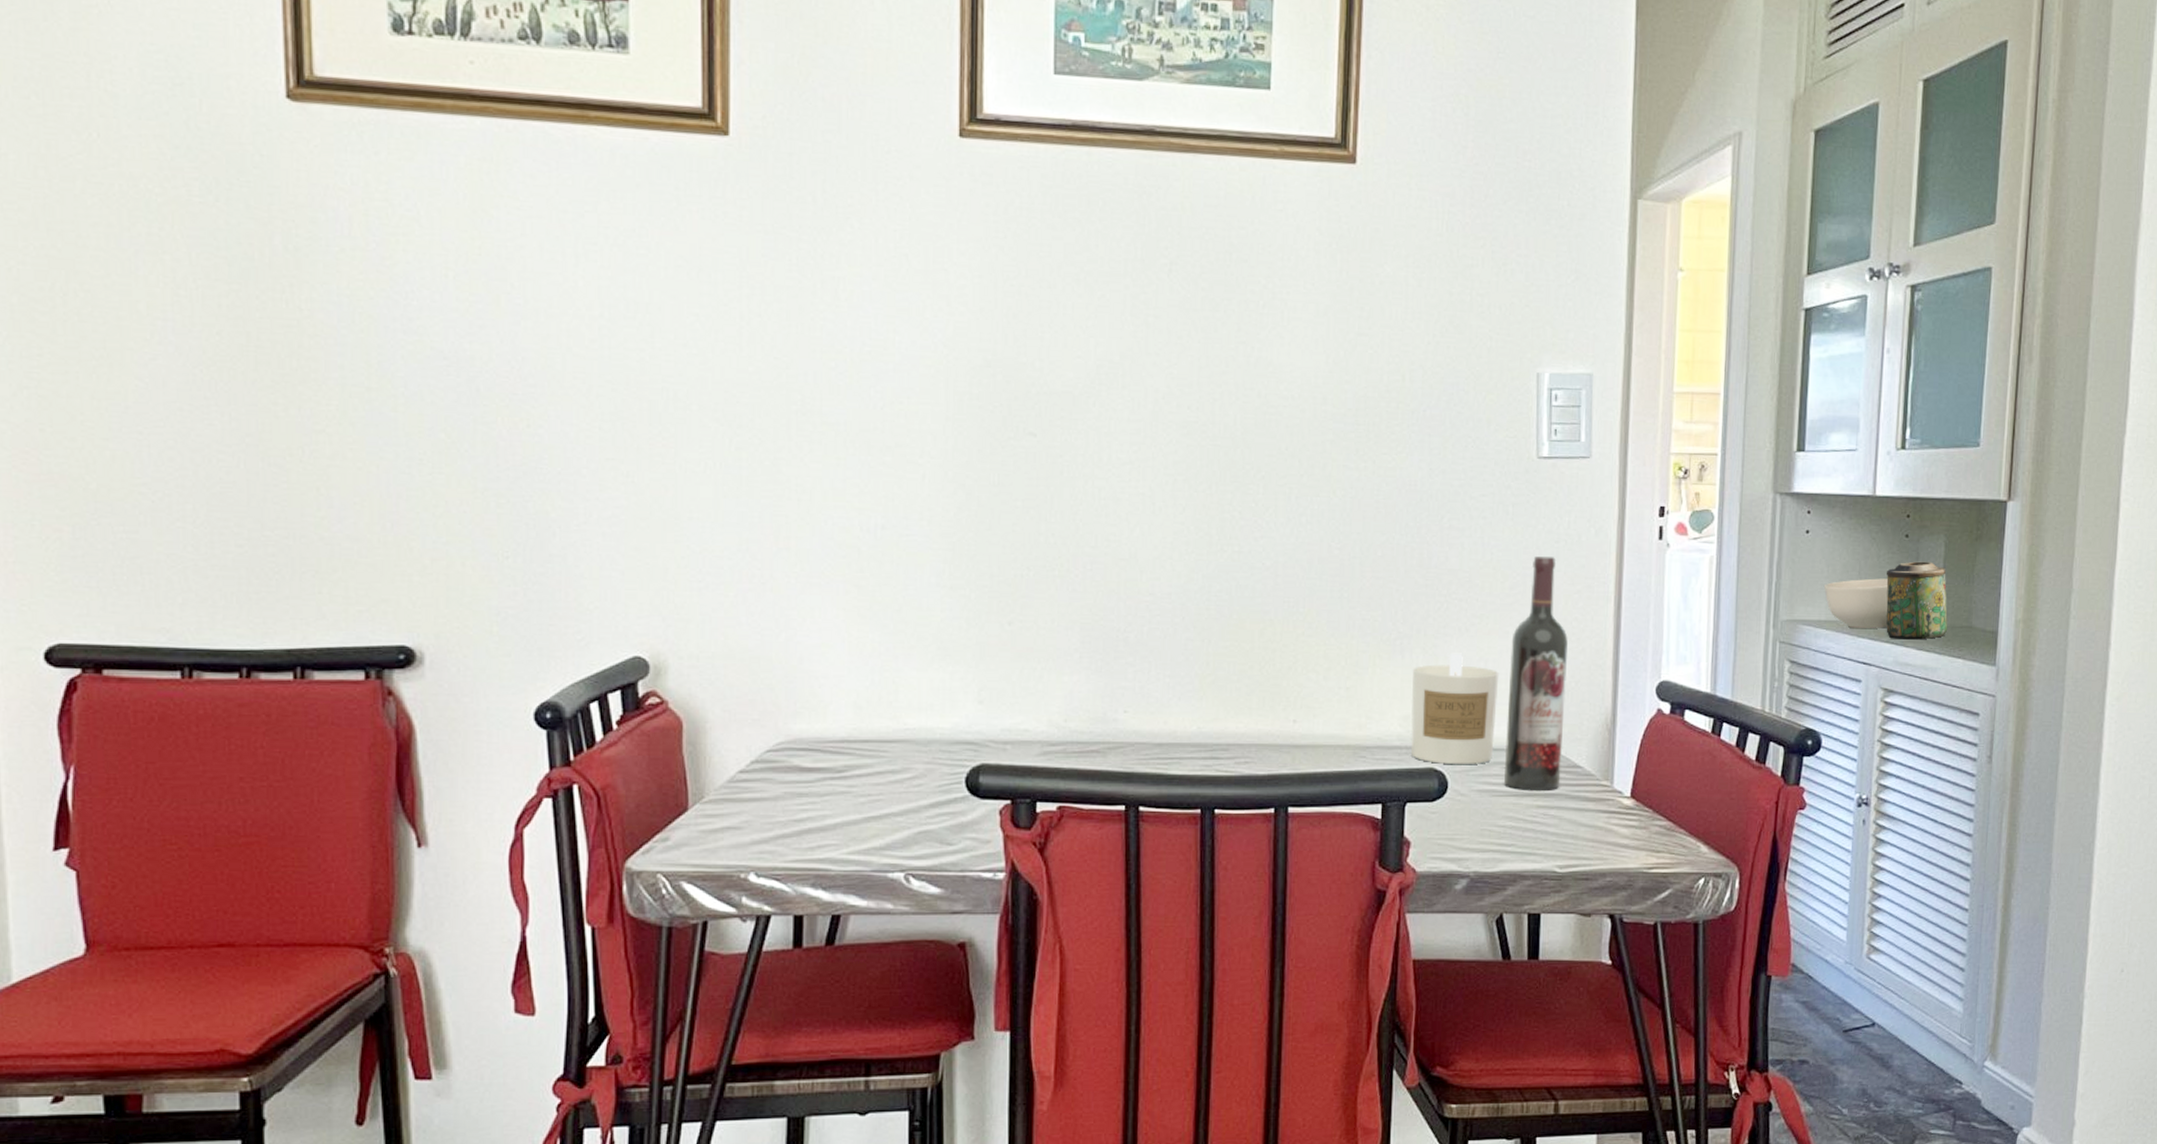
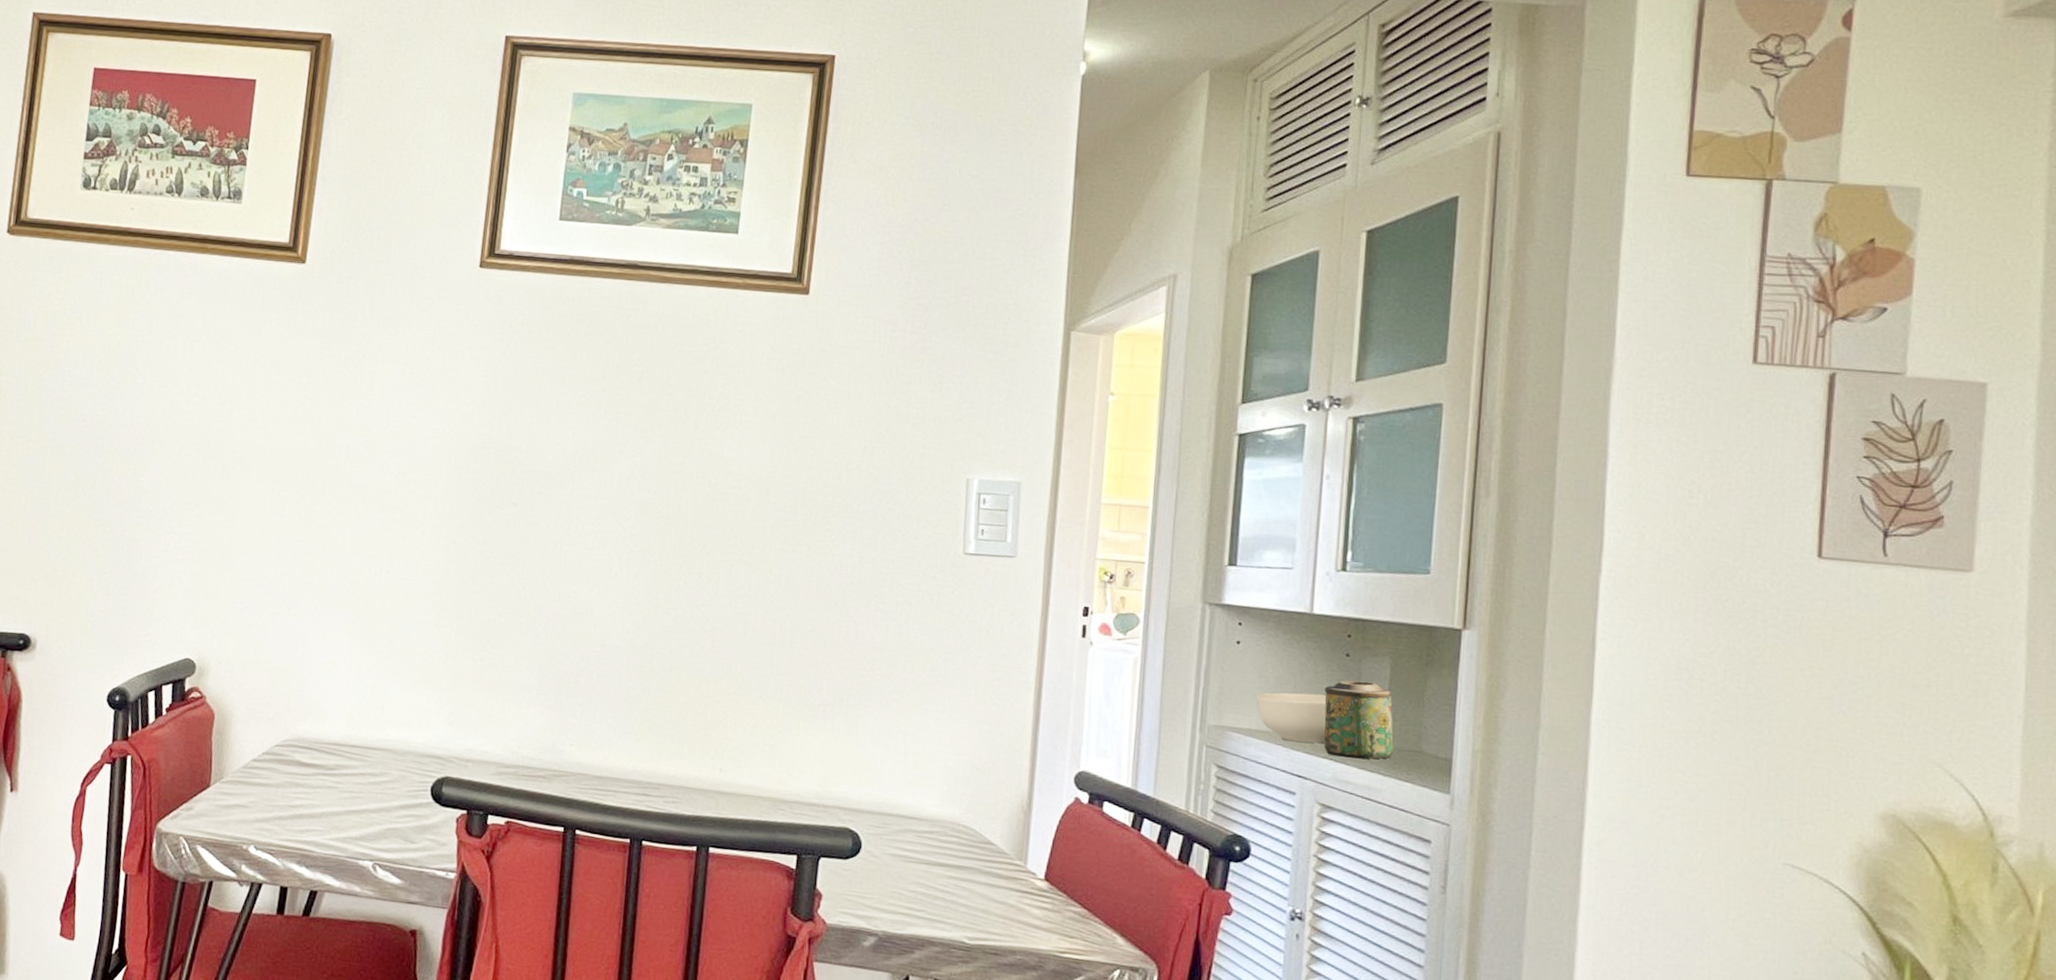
candle: present [1410,652,1500,764] -> none [827,723,917,830]
wine bottle: present [1504,555,1568,792] -> none [917,642,986,864]

